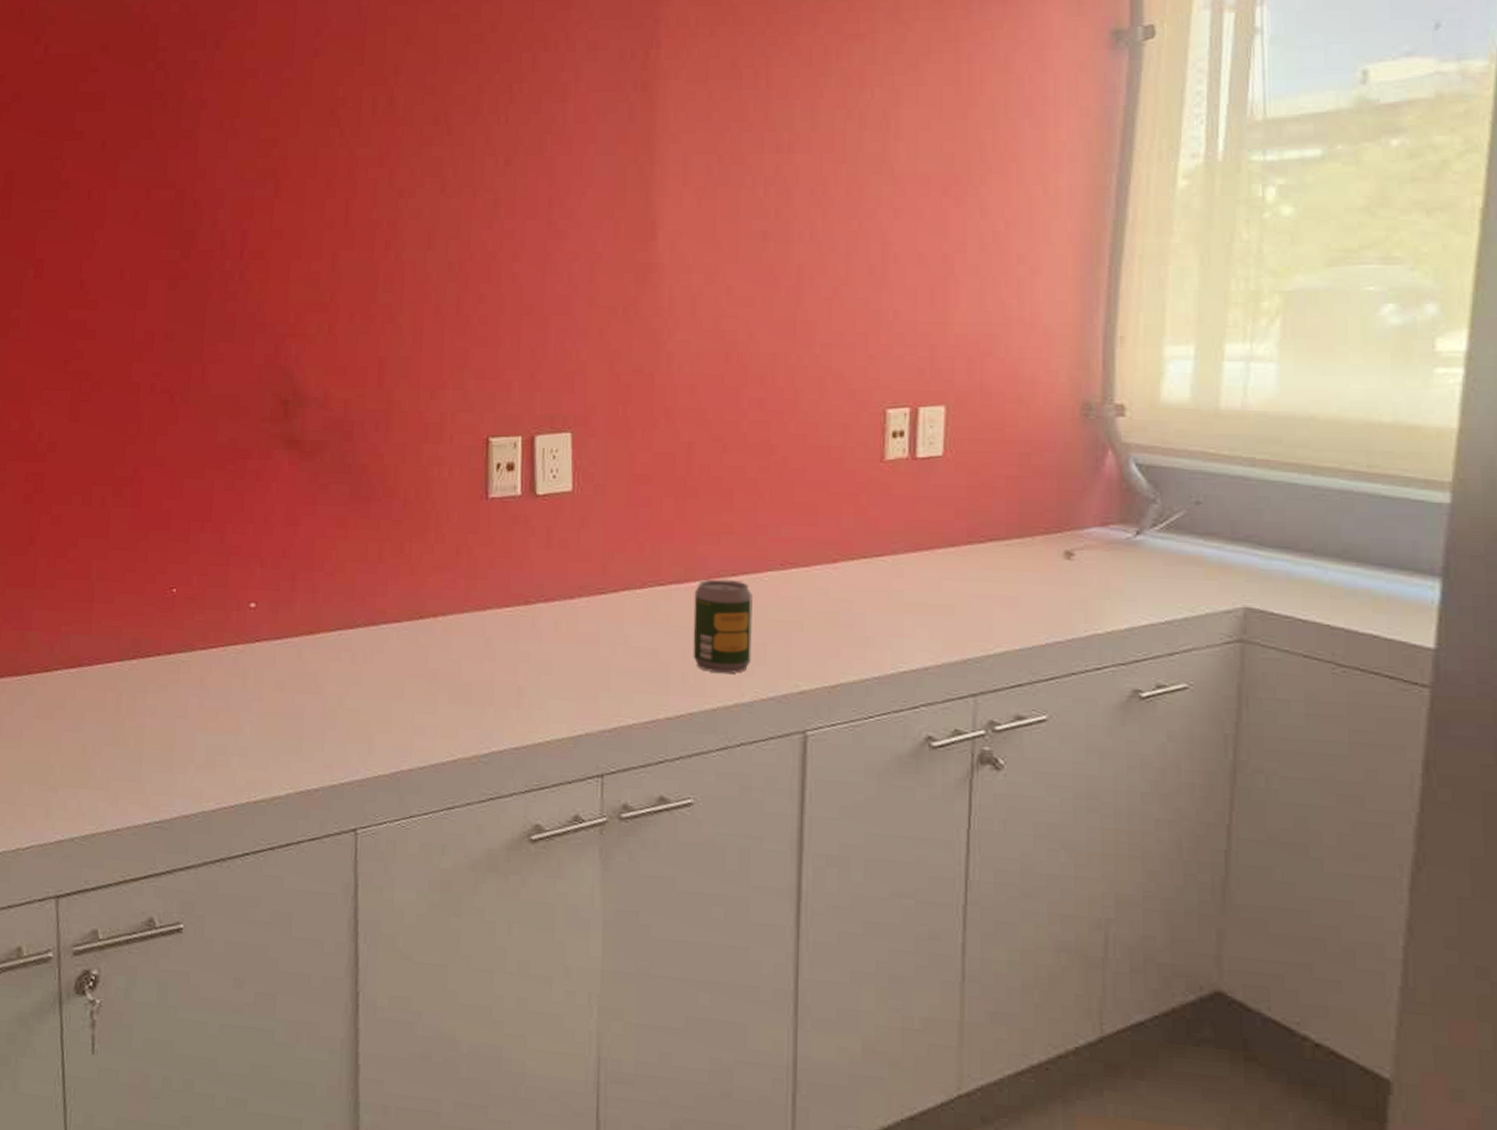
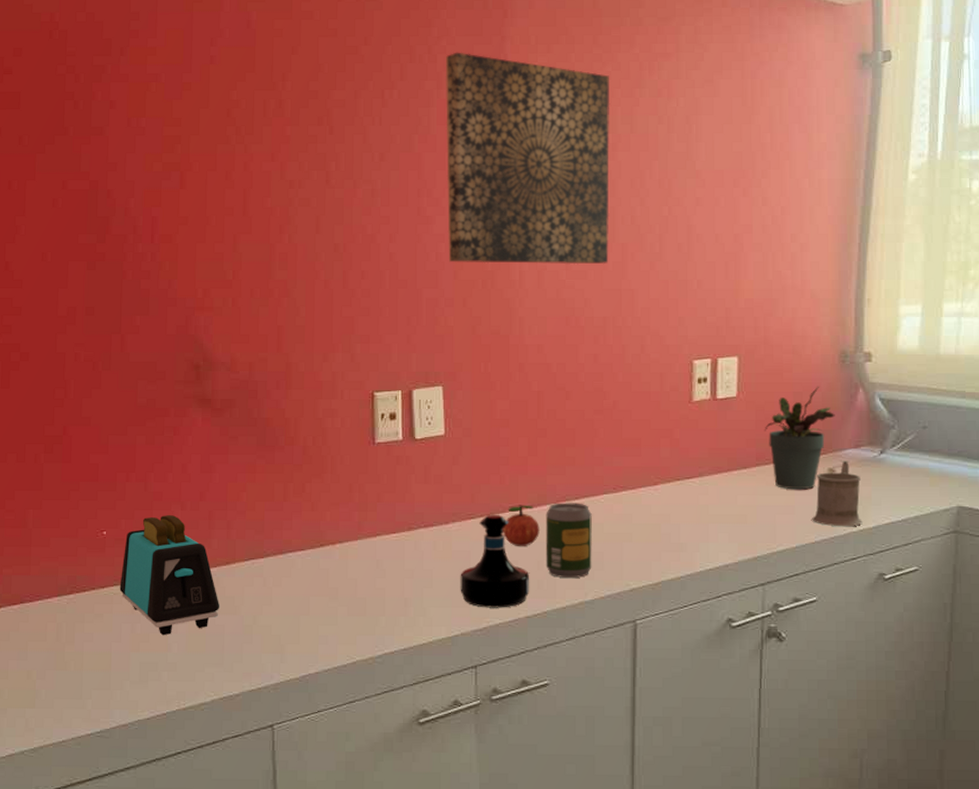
toaster: none [188,573,300,714] -> present [119,515,219,636]
wall art: none [582,38,787,290] -> present [445,52,610,265]
tequila bottle: none [585,589,671,706] -> present [460,514,529,608]
apple: none [640,579,686,632] -> present [503,505,540,547]
potted plant: none [978,445,1075,577] -> present [764,386,835,490]
mug: none [1042,541,1111,627] -> present [812,460,863,527]

